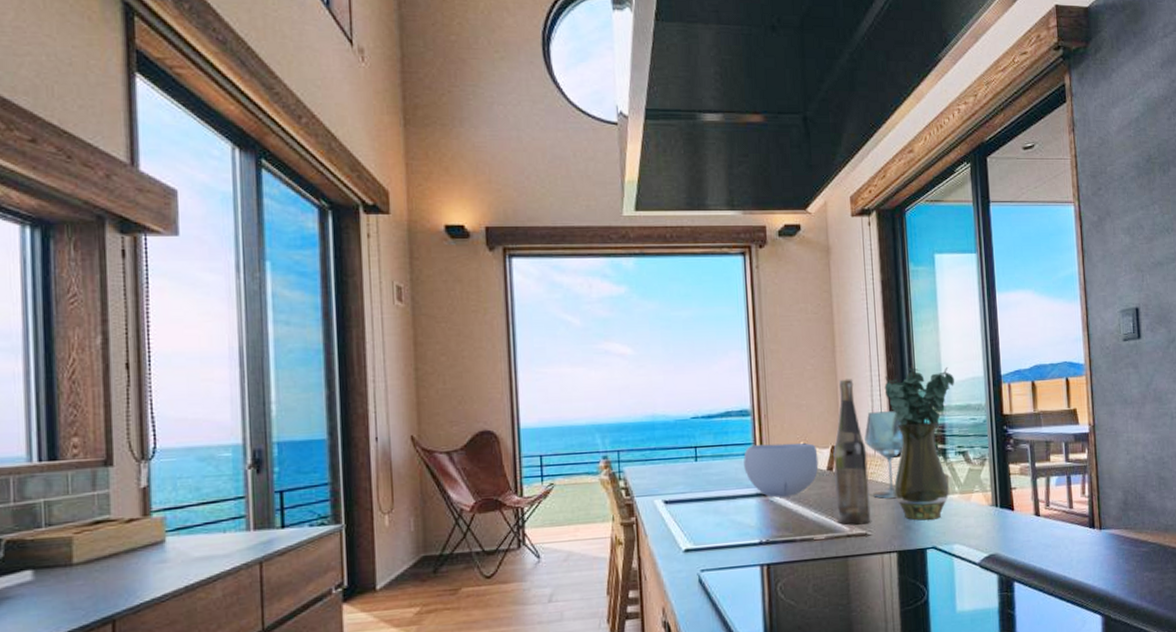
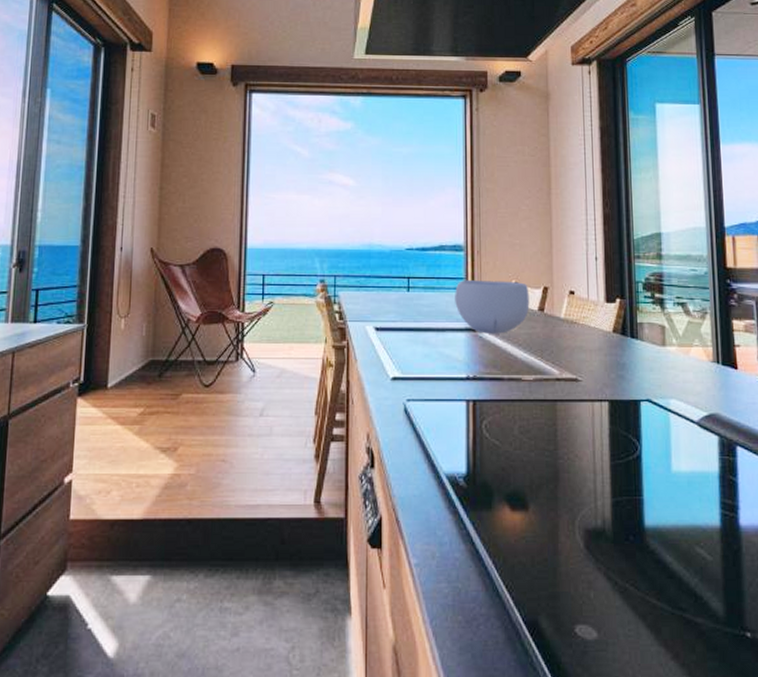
wine bottle: present [833,379,871,526] -> none [545,221,582,369]
wine glass: present [864,411,903,499] -> none [578,256,618,346]
vase: present [884,364,955,521] -> none [600,210,675,371]

